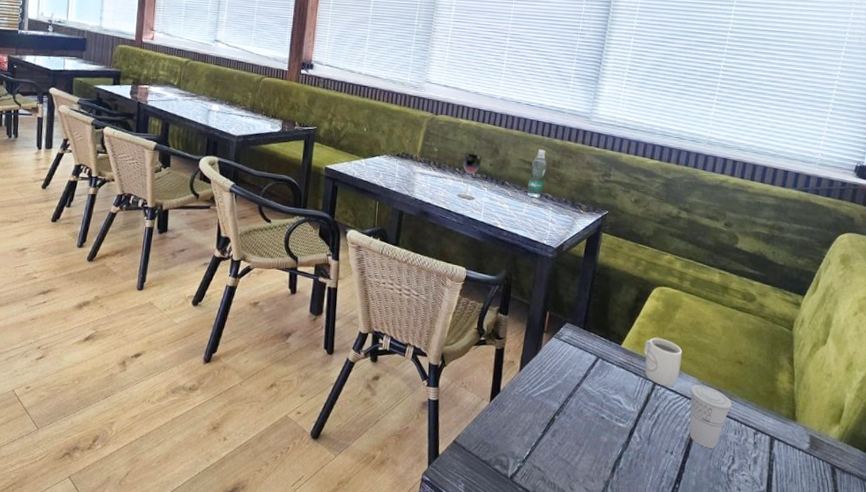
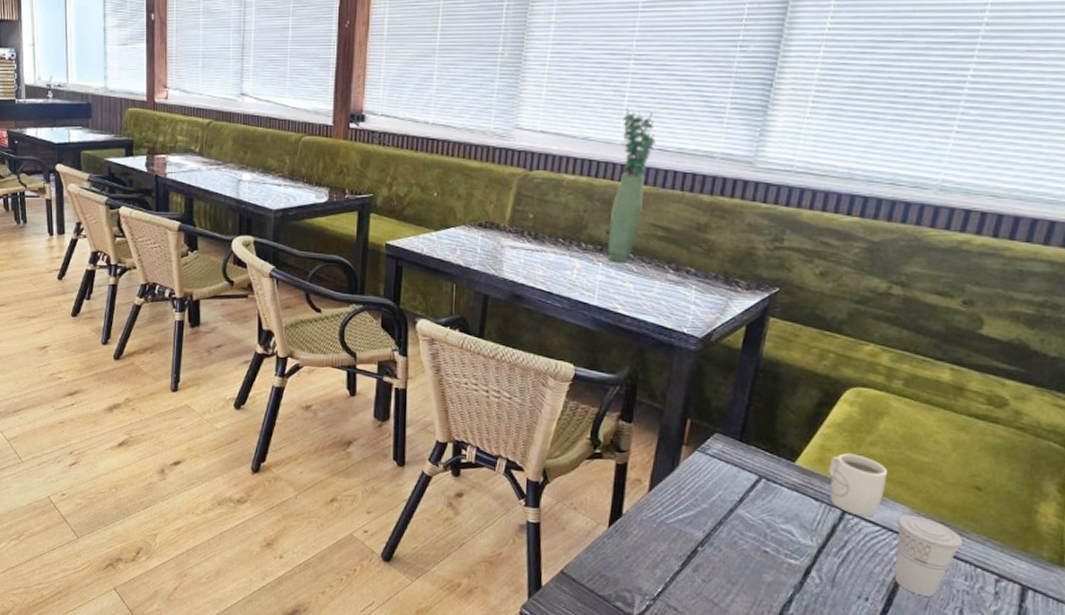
wineglass: present [458,153,482,200] -> none [562,218,595,279]
vase: none [490,72,525,189] -> present [607,107,656,263]
bottle: present [527,149,547,198] -> none [660,209,689,274]

